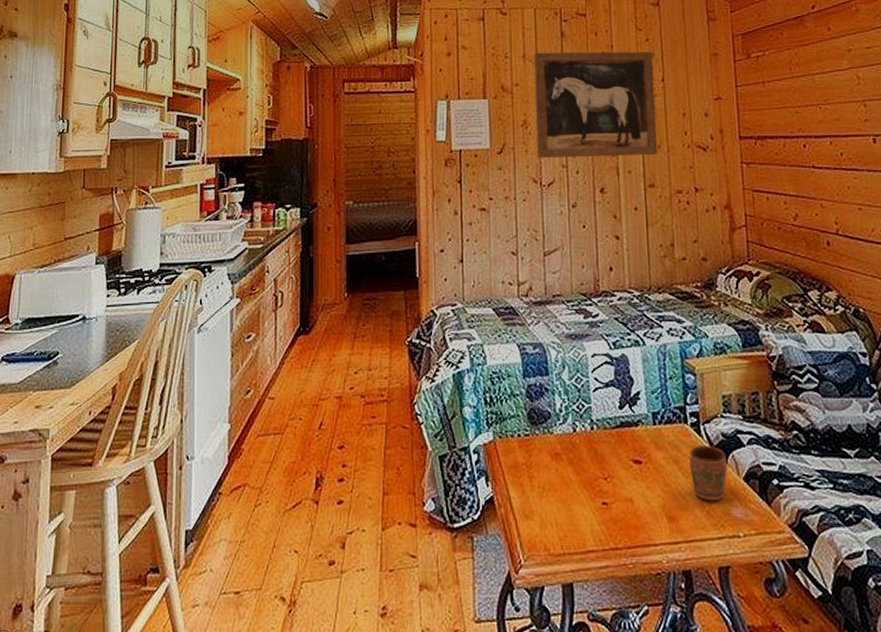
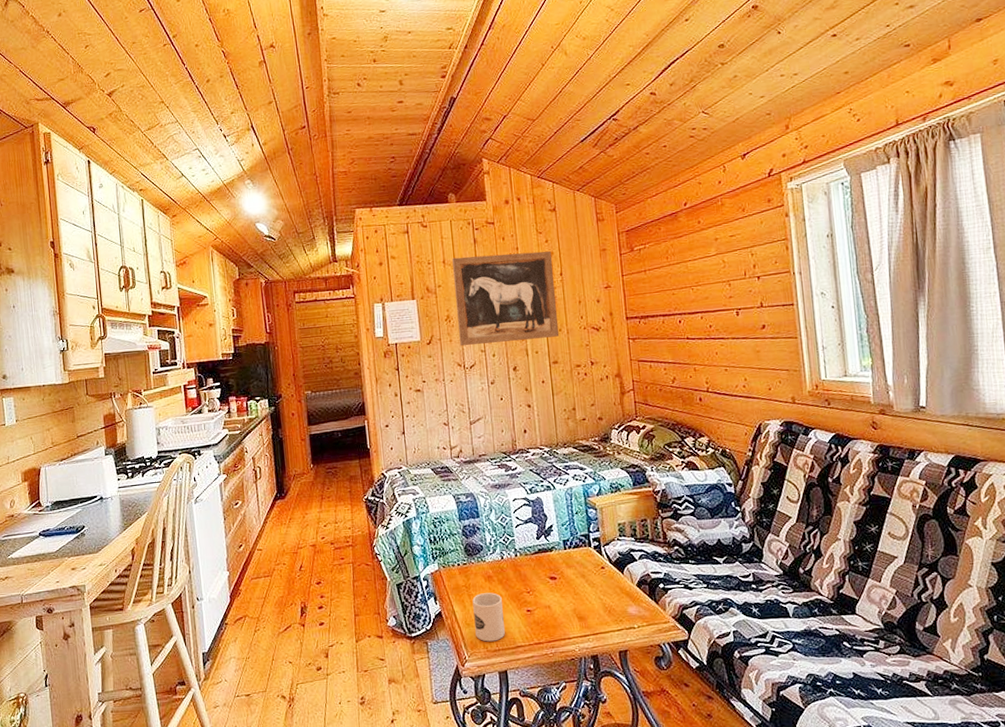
mug: none [534,476,573,542] -> present [472,592,505,642]
mug: present [688,444,728,501] -> none [593,561,624,604]

